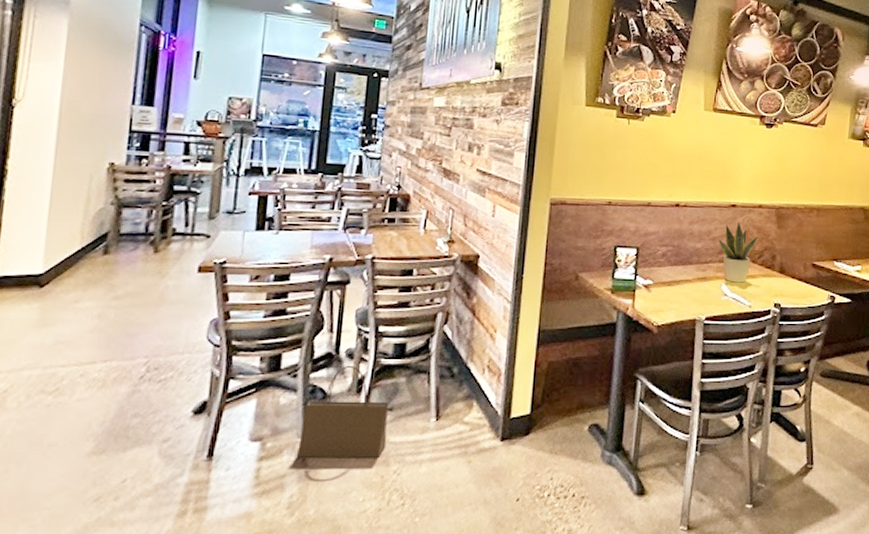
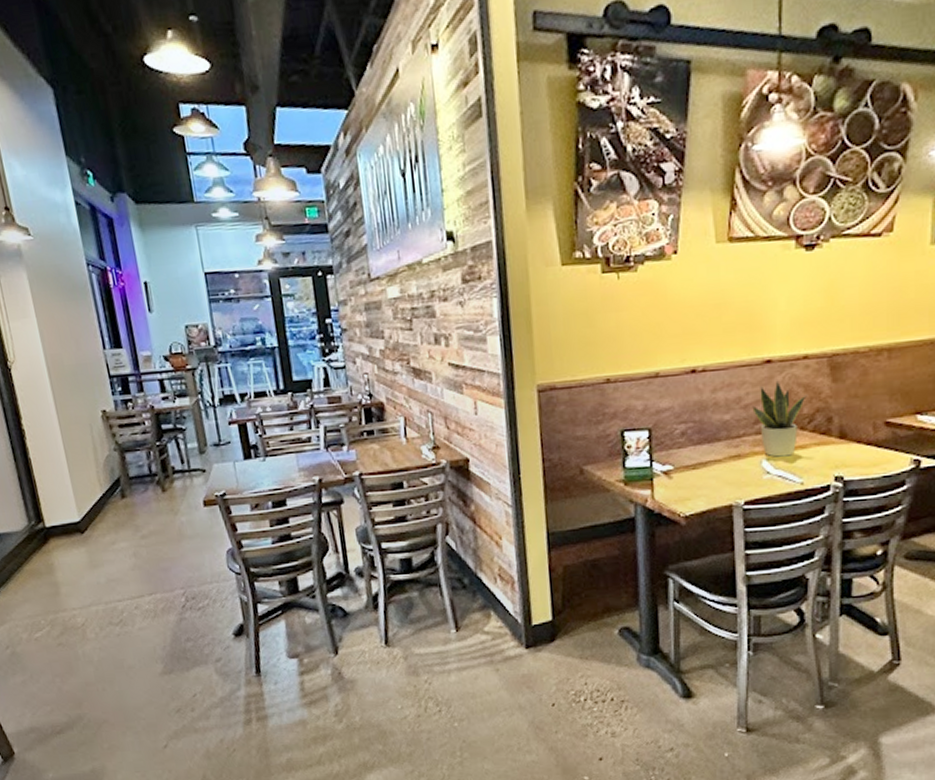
tote bag: present [296,366,394,459] -> none [329,584,413,671]

